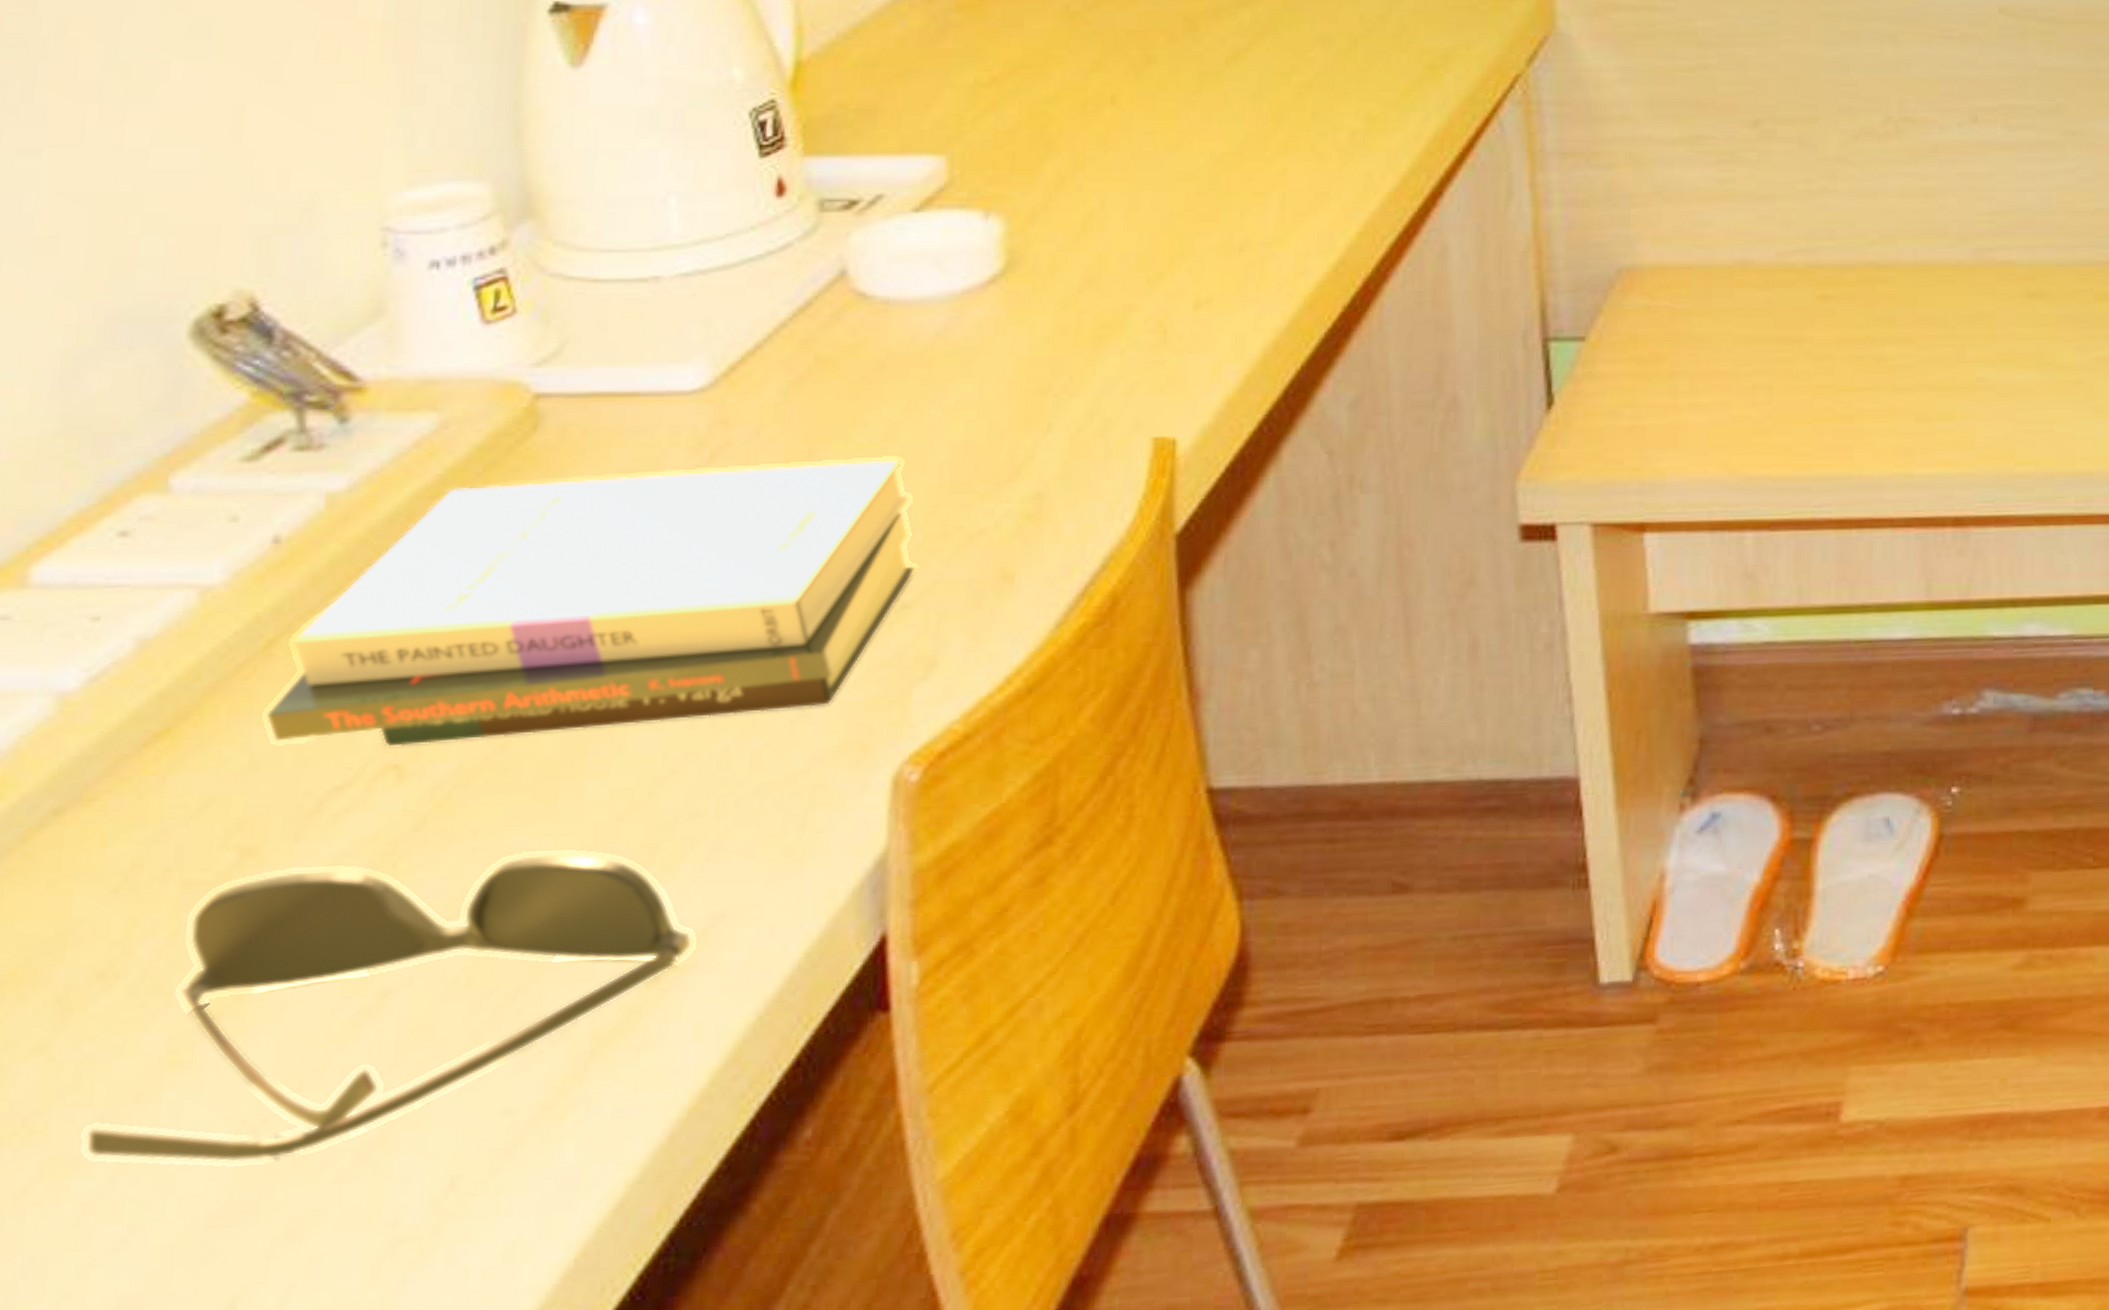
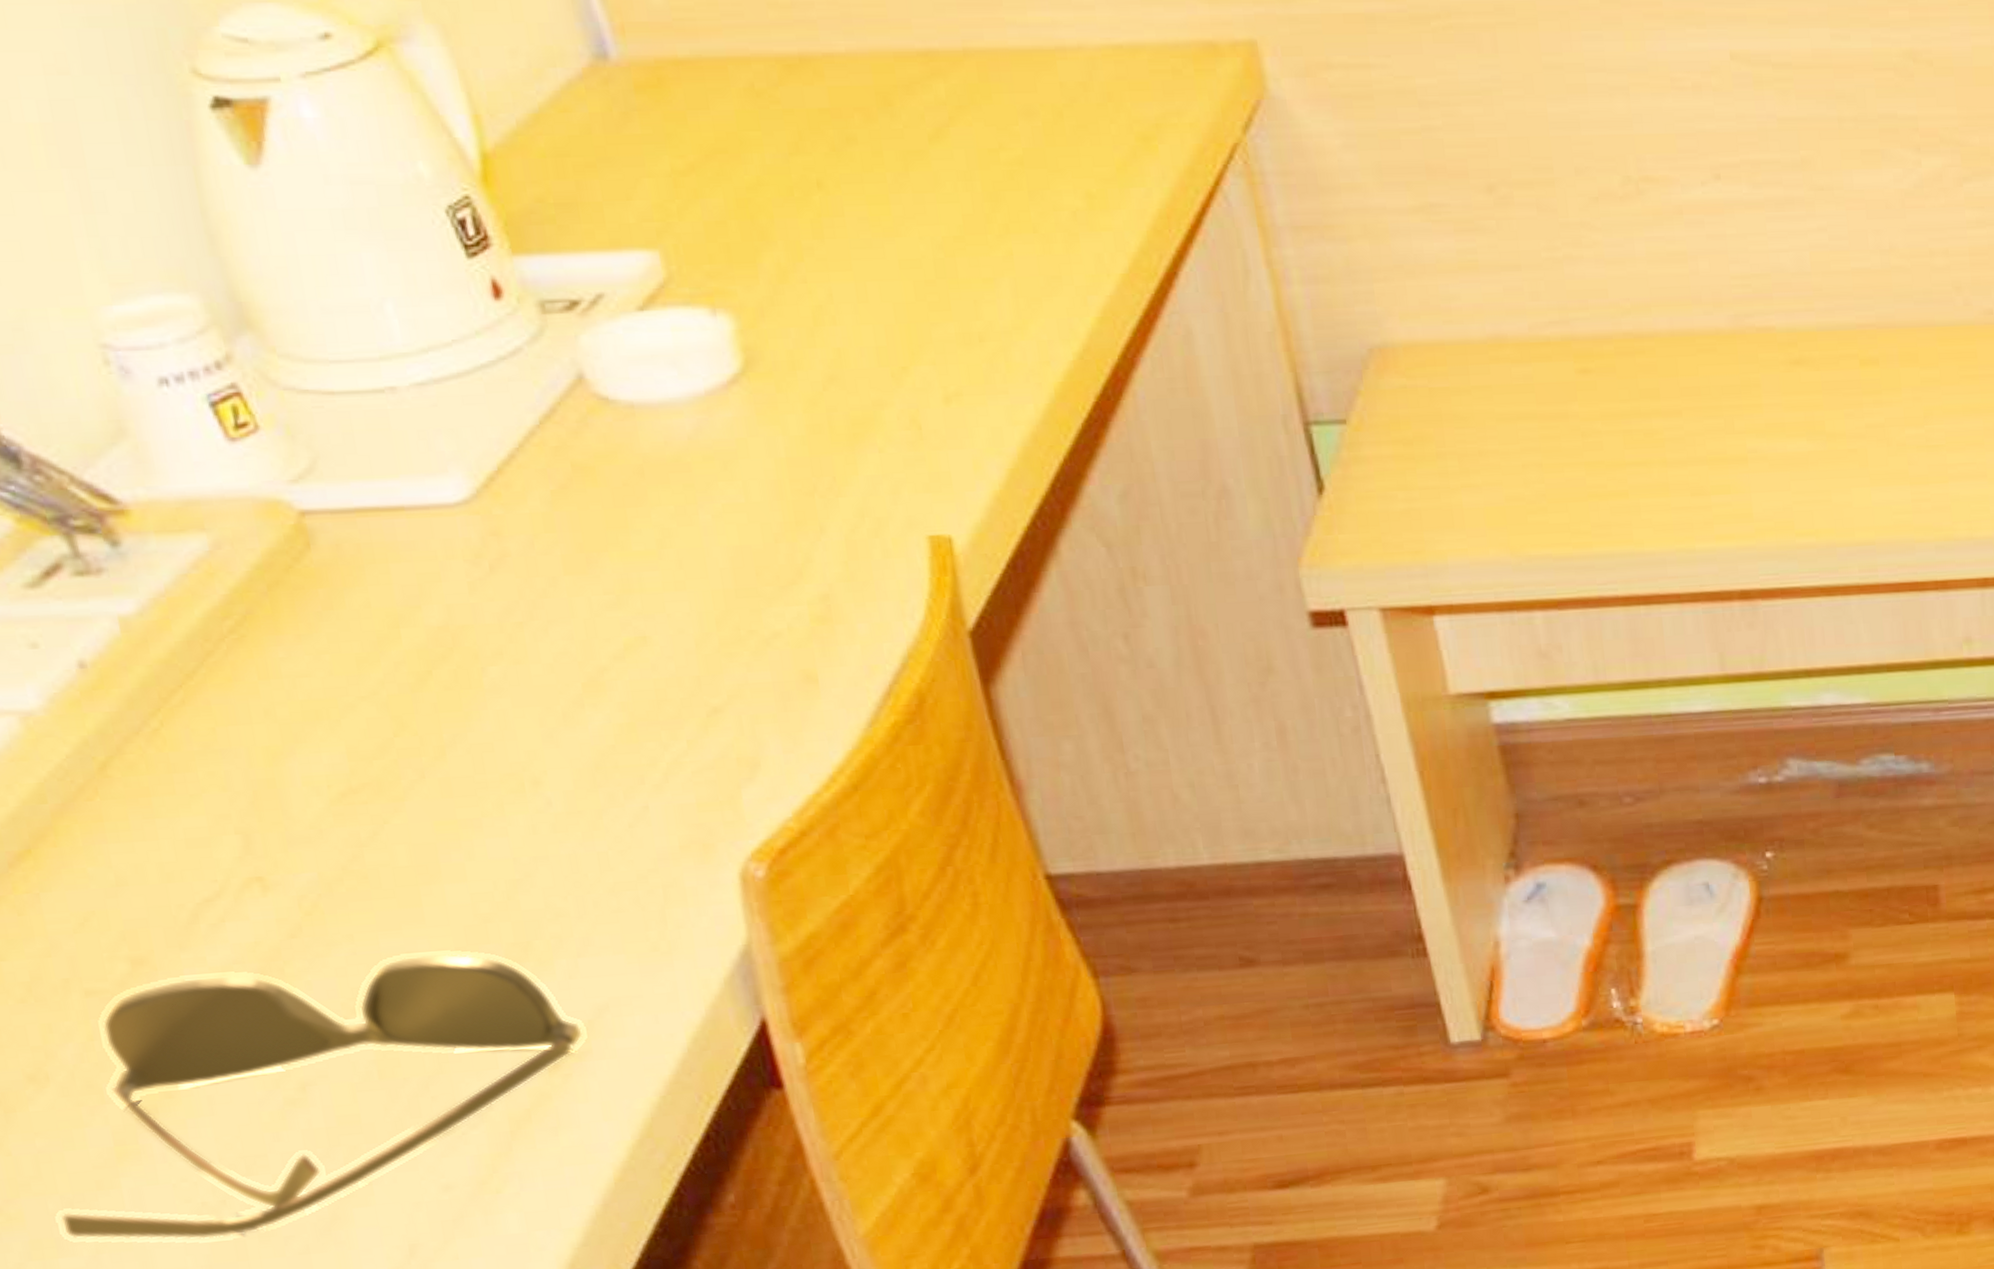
books: present [265,460,916,746] -> none [119,566,719,859]

